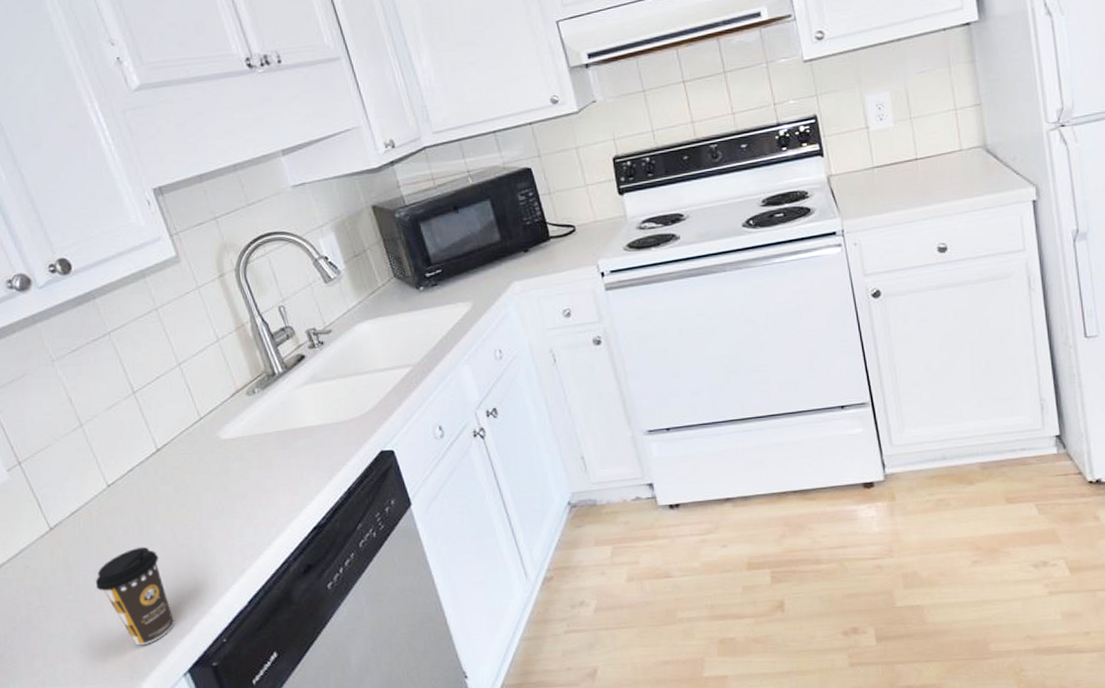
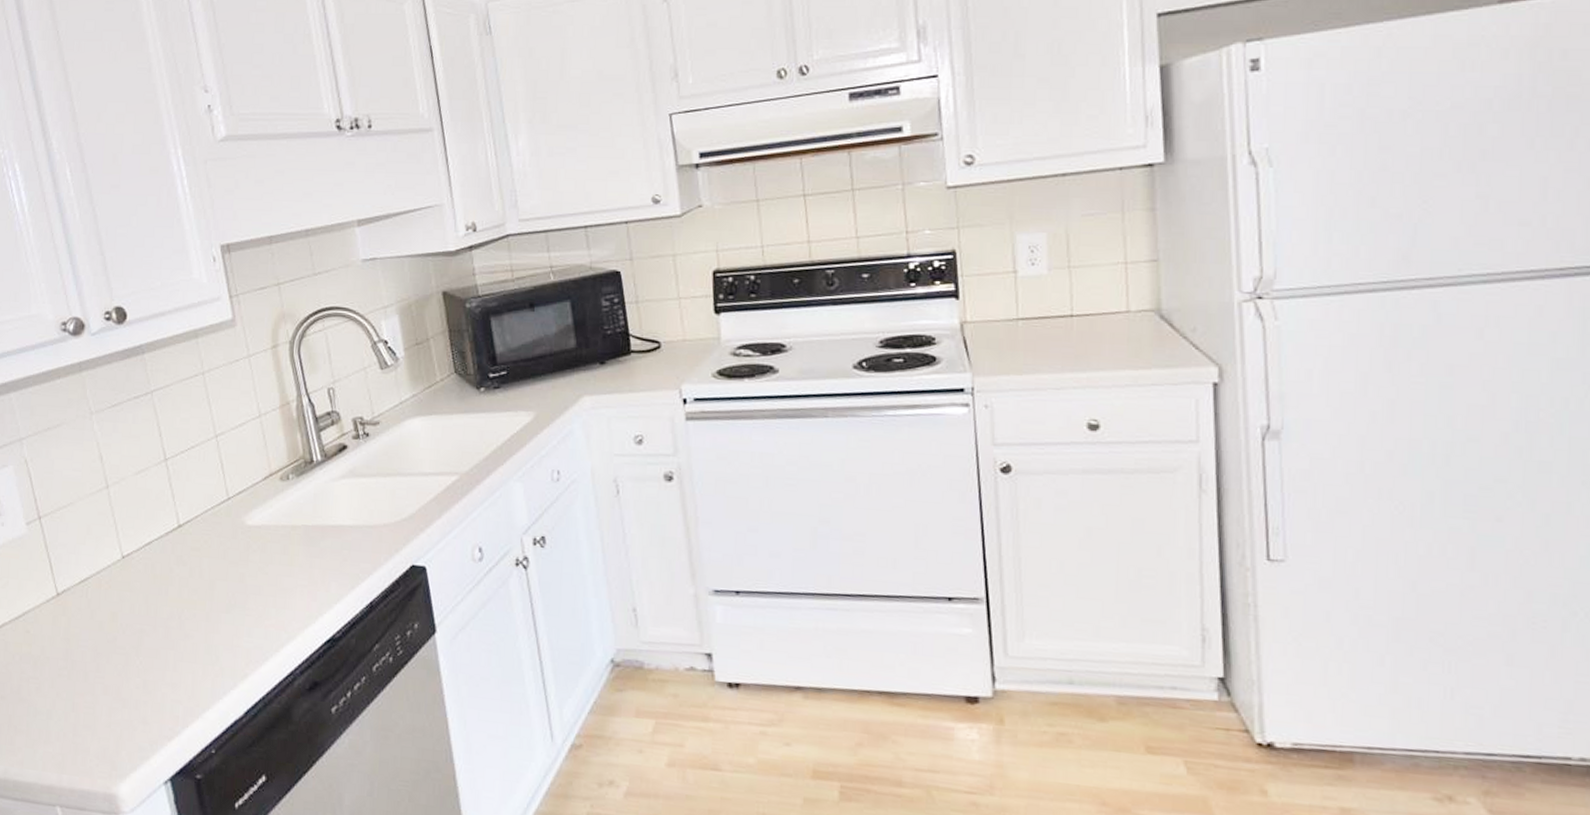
coffee cup: present [95,546,174,646] -> none [92,630,165,741]

